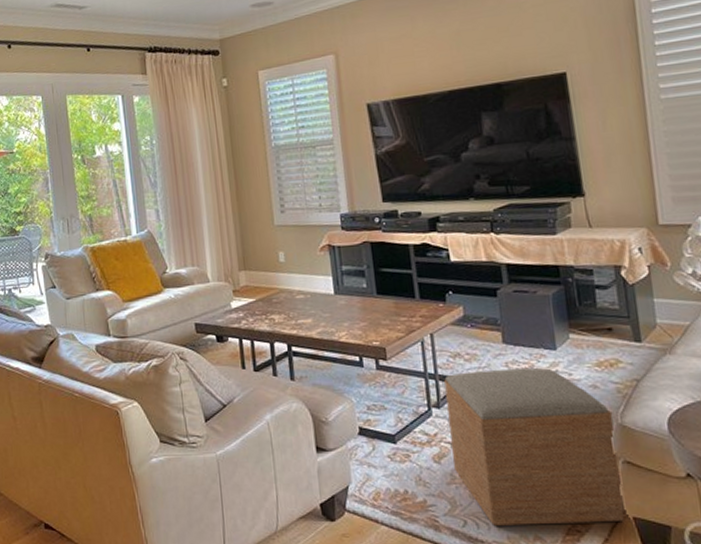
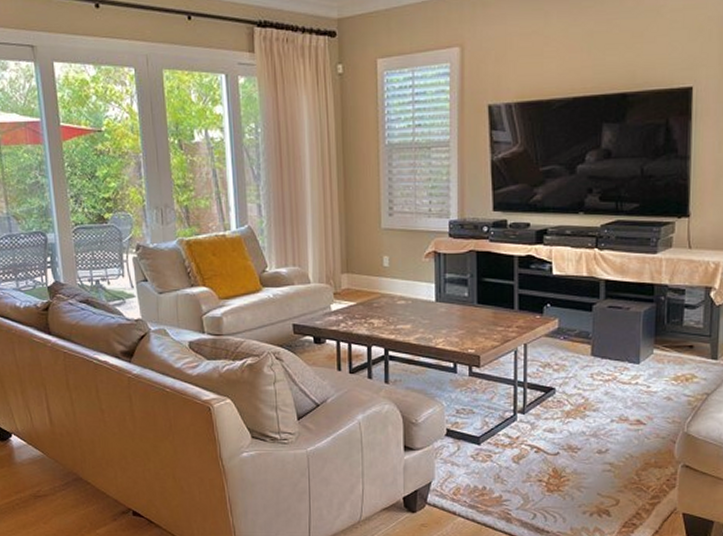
ottoman: present [444,368,624,526] -> none [531,379,681,519]

